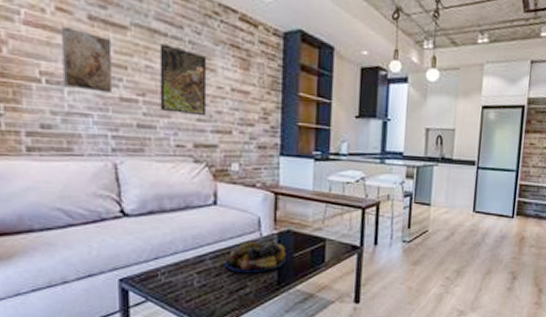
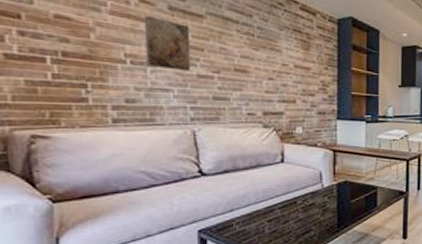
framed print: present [159,44,207,116] -> none [232,30,274,89]
fruit bowl: present [225,242,286,274] -> none [292,192,344,219]

